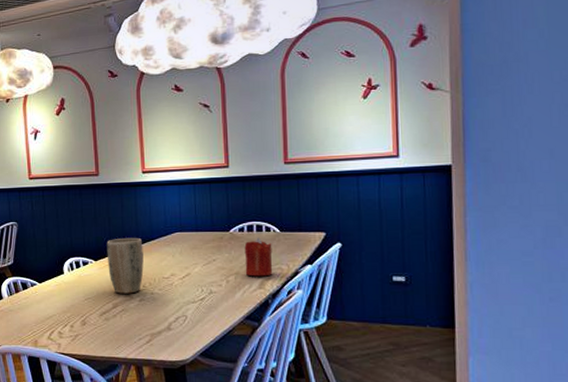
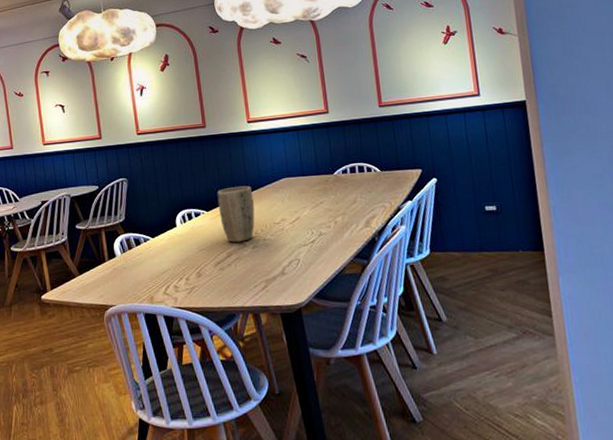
candle: present [244,237,273,277] -> none [348,177,377,216]

